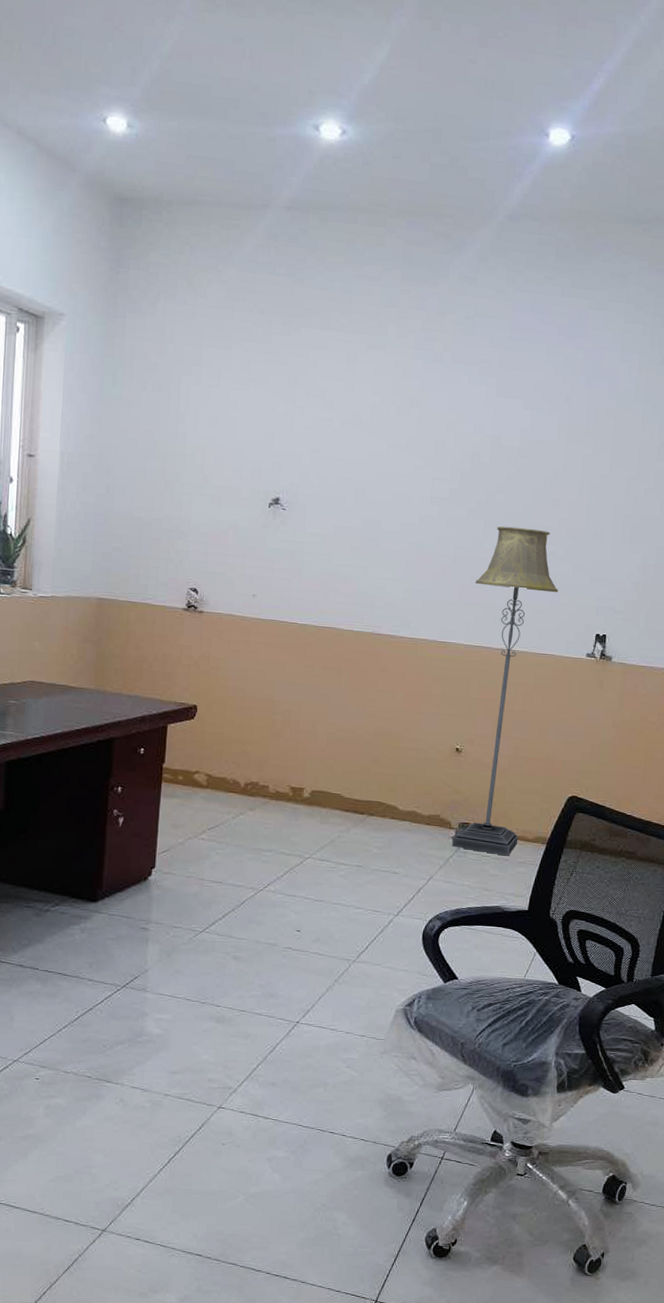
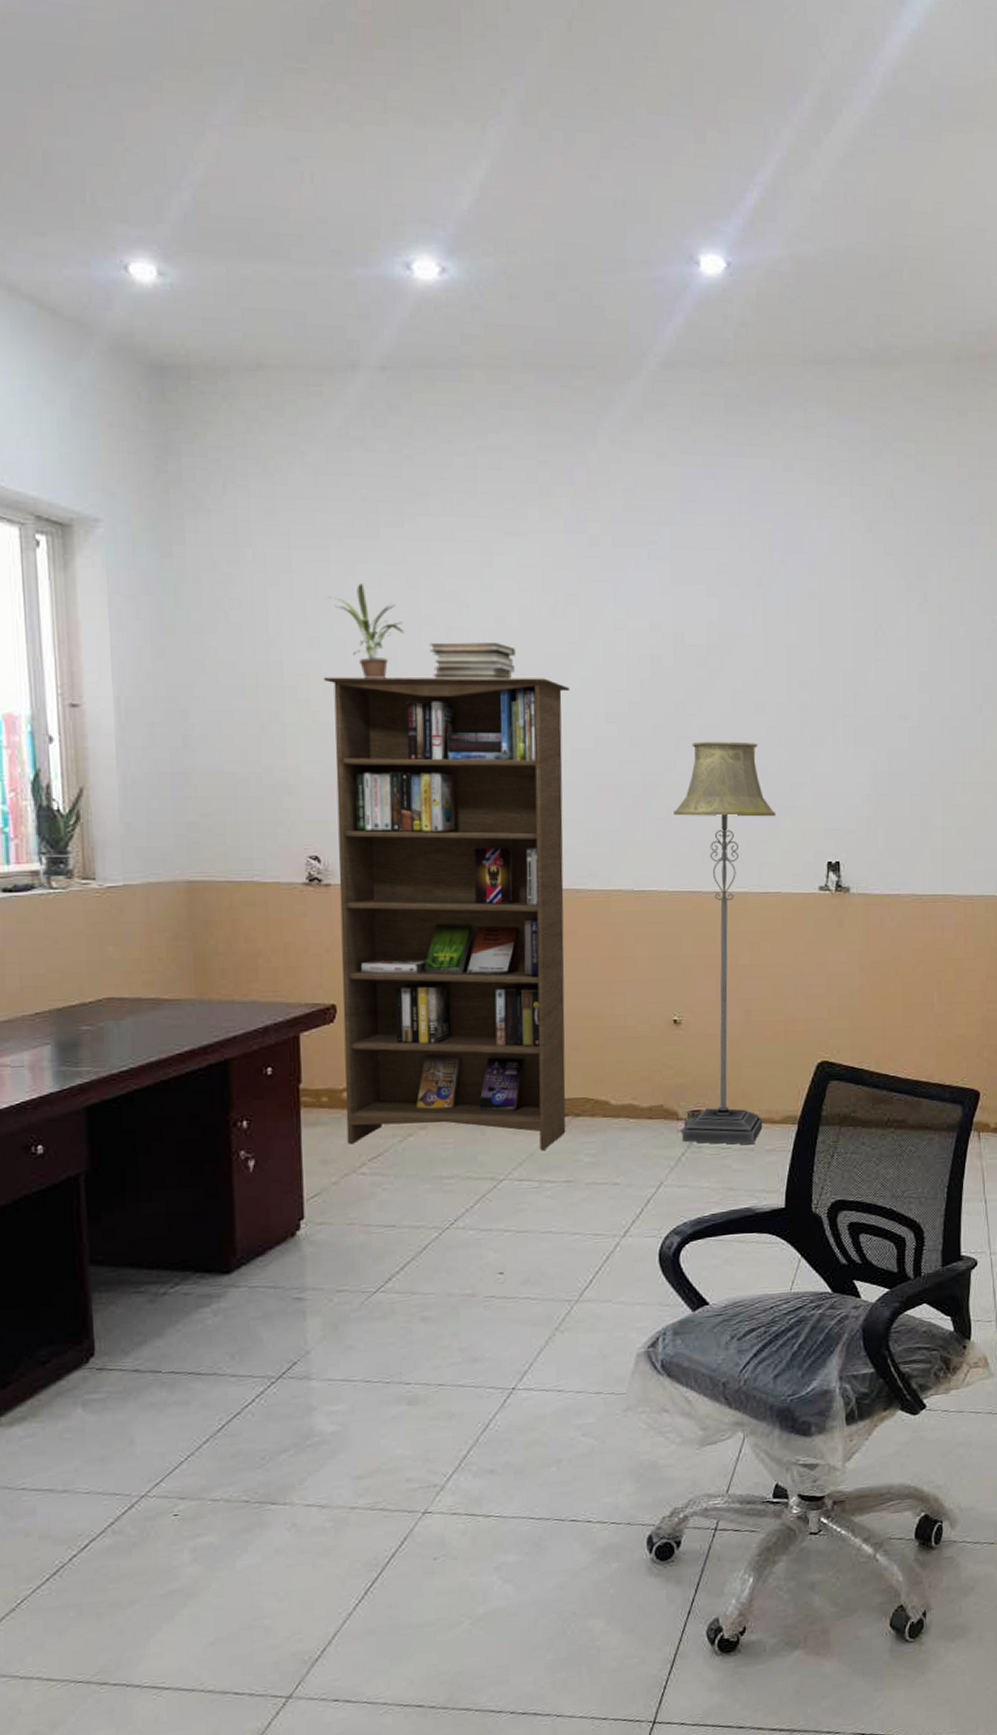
bookcase: none [194,449,405,839] -> present [324,677,571,1150]
potted plant: none [227,378,281,455] -> present [328,584,404,679]
book stack: none [299,429,366,463] -> present [429,642,516,680]

